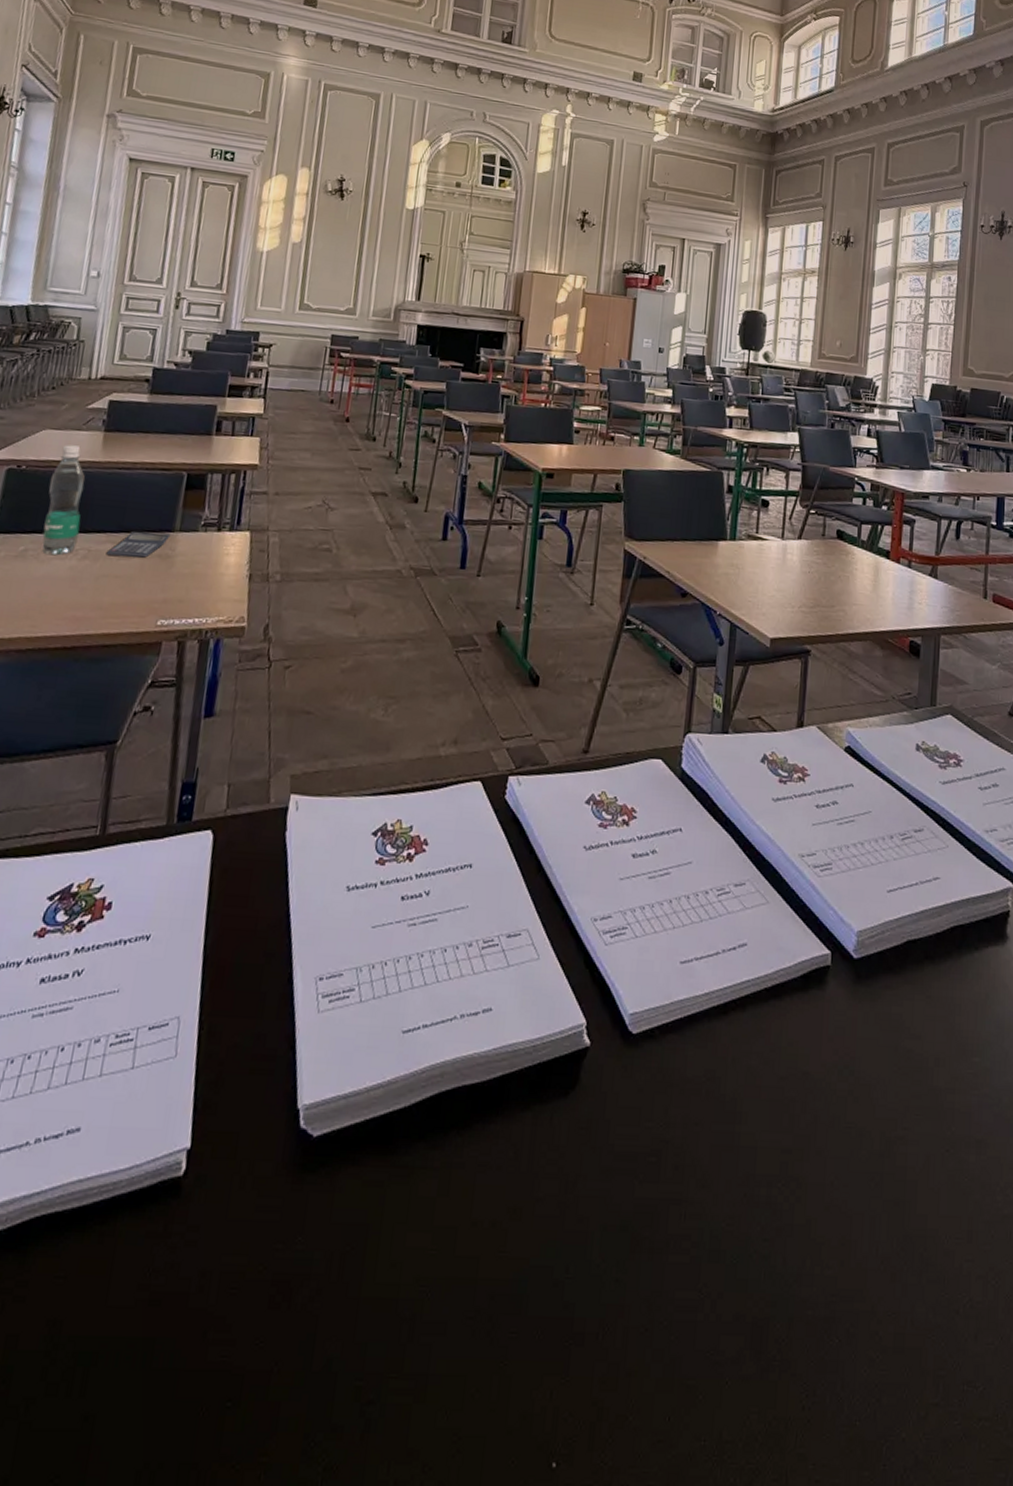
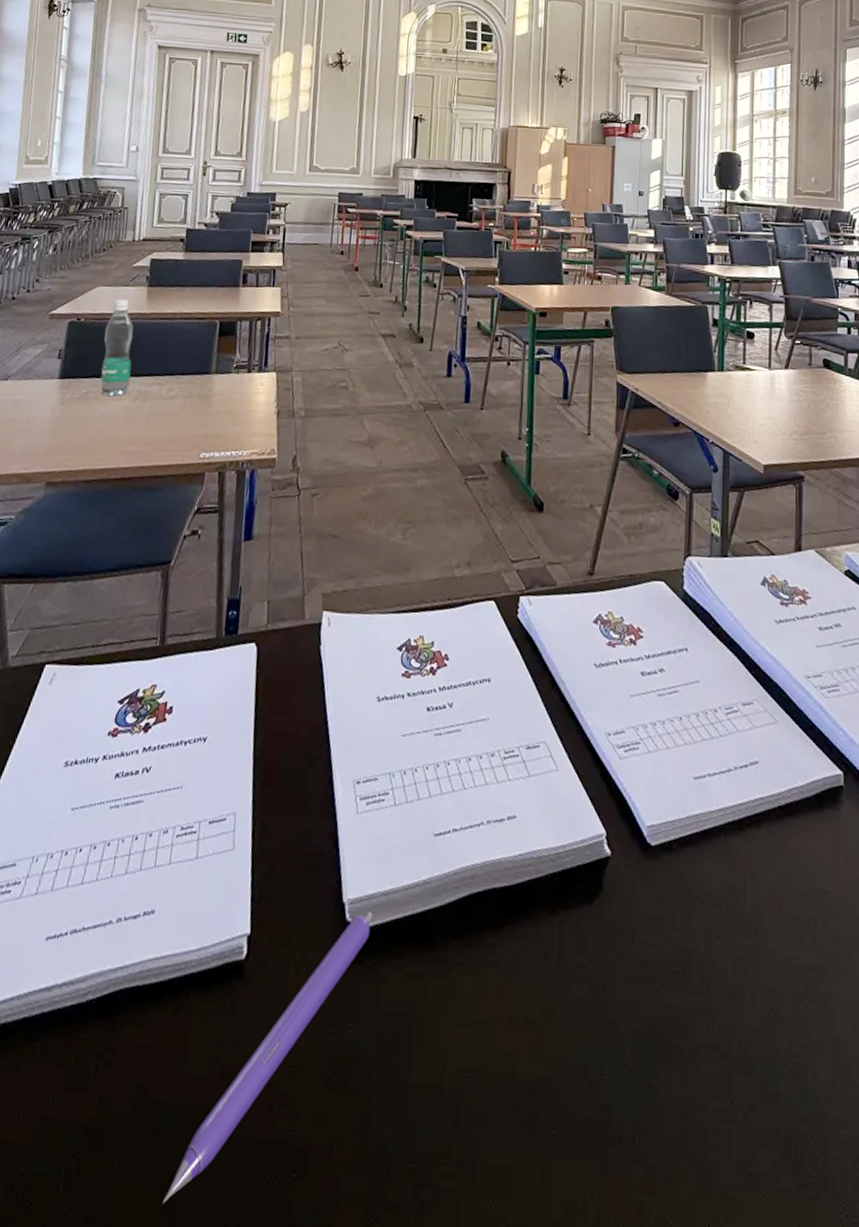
pen: none [75,1116,331,1447] -> present [163,910,373,1204]
calculator: present [106,531,171,558] -> none [154,374,208,398]

